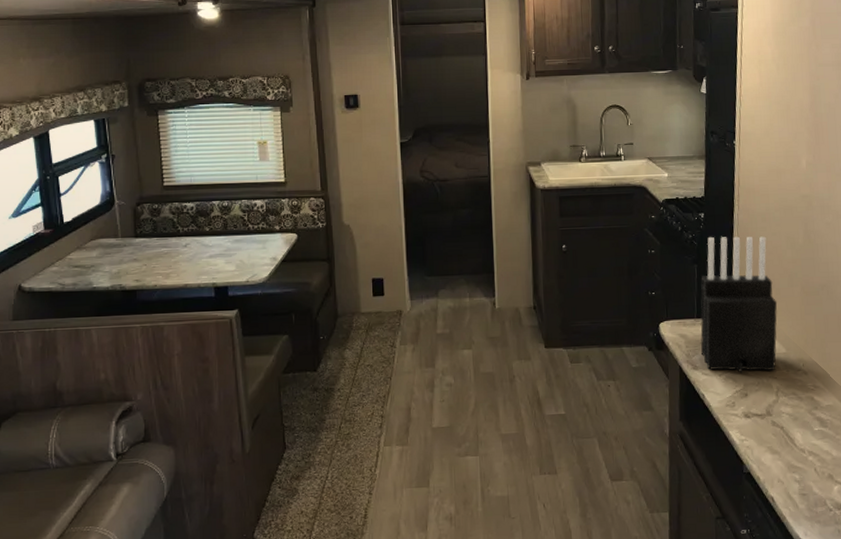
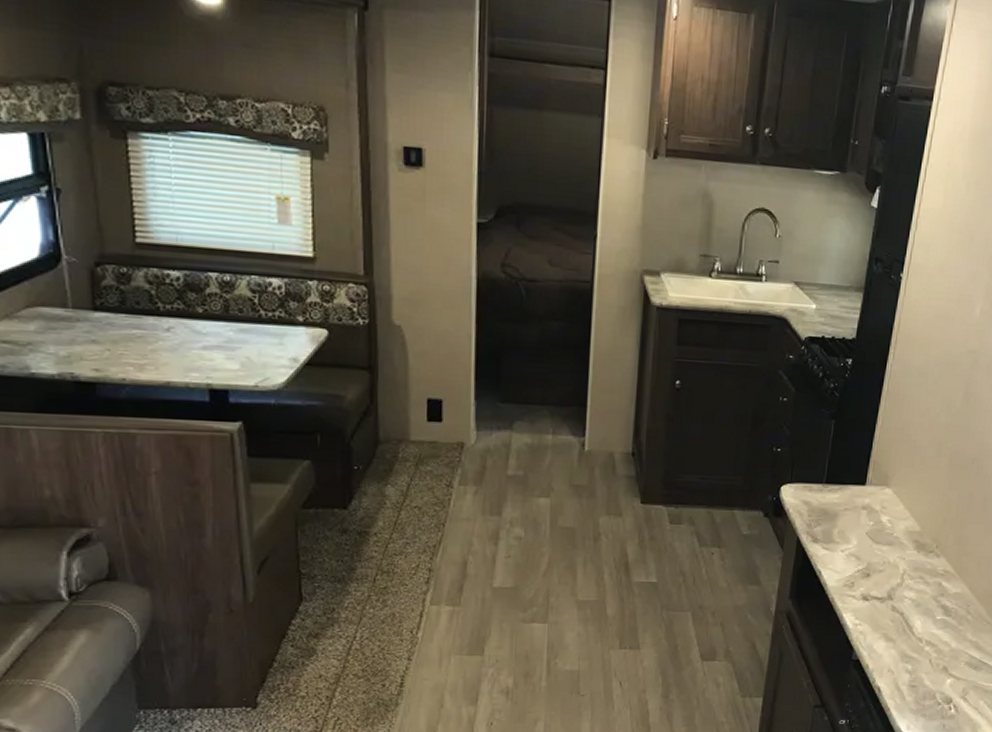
knife block: present [700,236,778,373] -> none [824,388,920,551]

